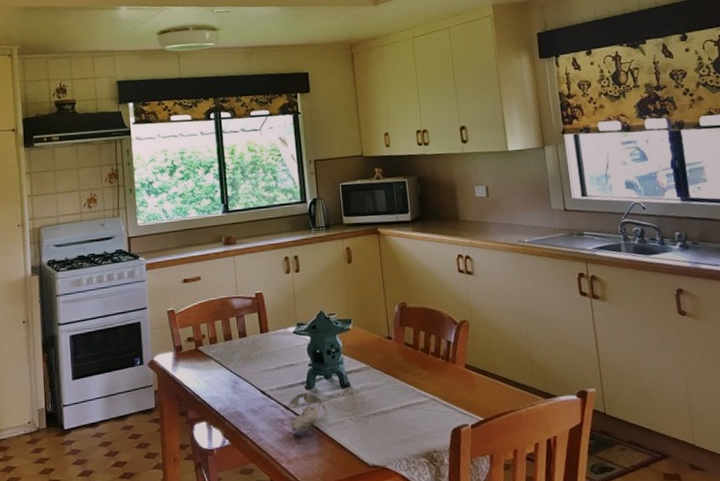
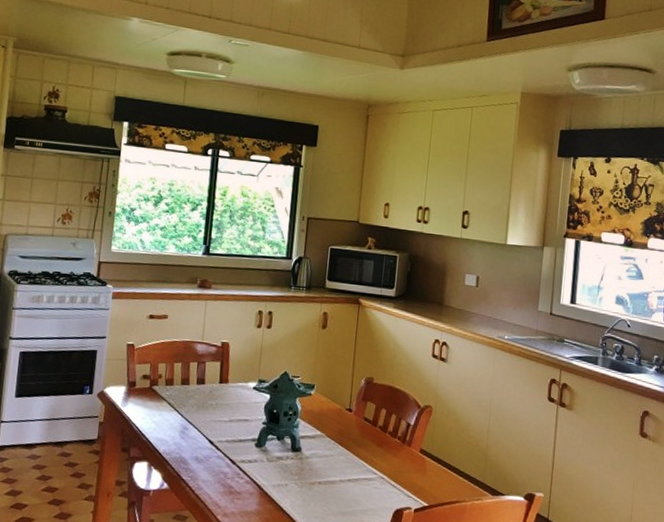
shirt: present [288,393,326,432] -> none [233,450,273,488]

